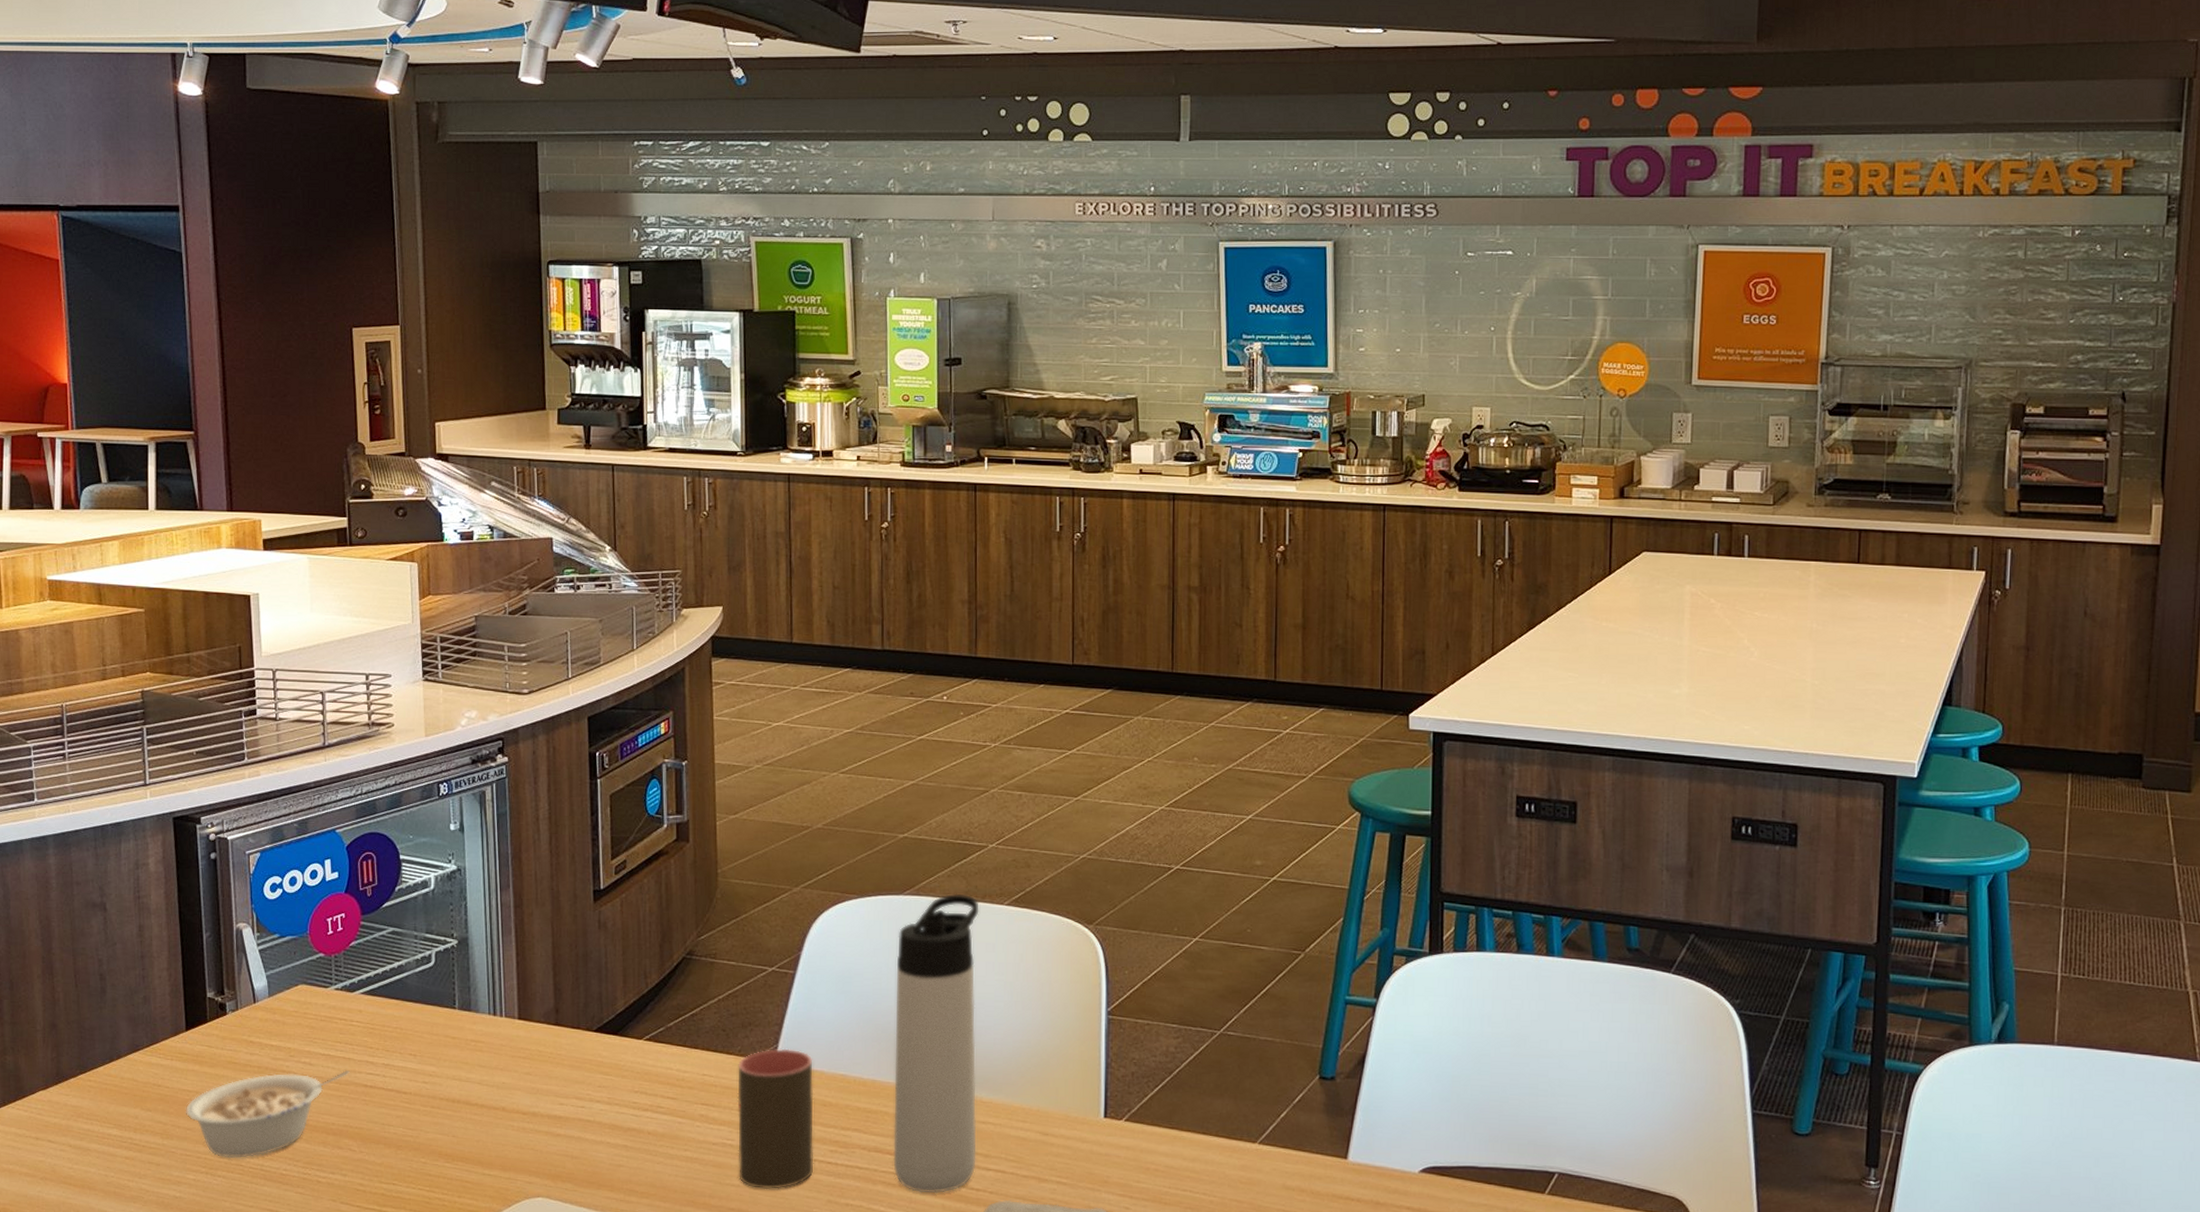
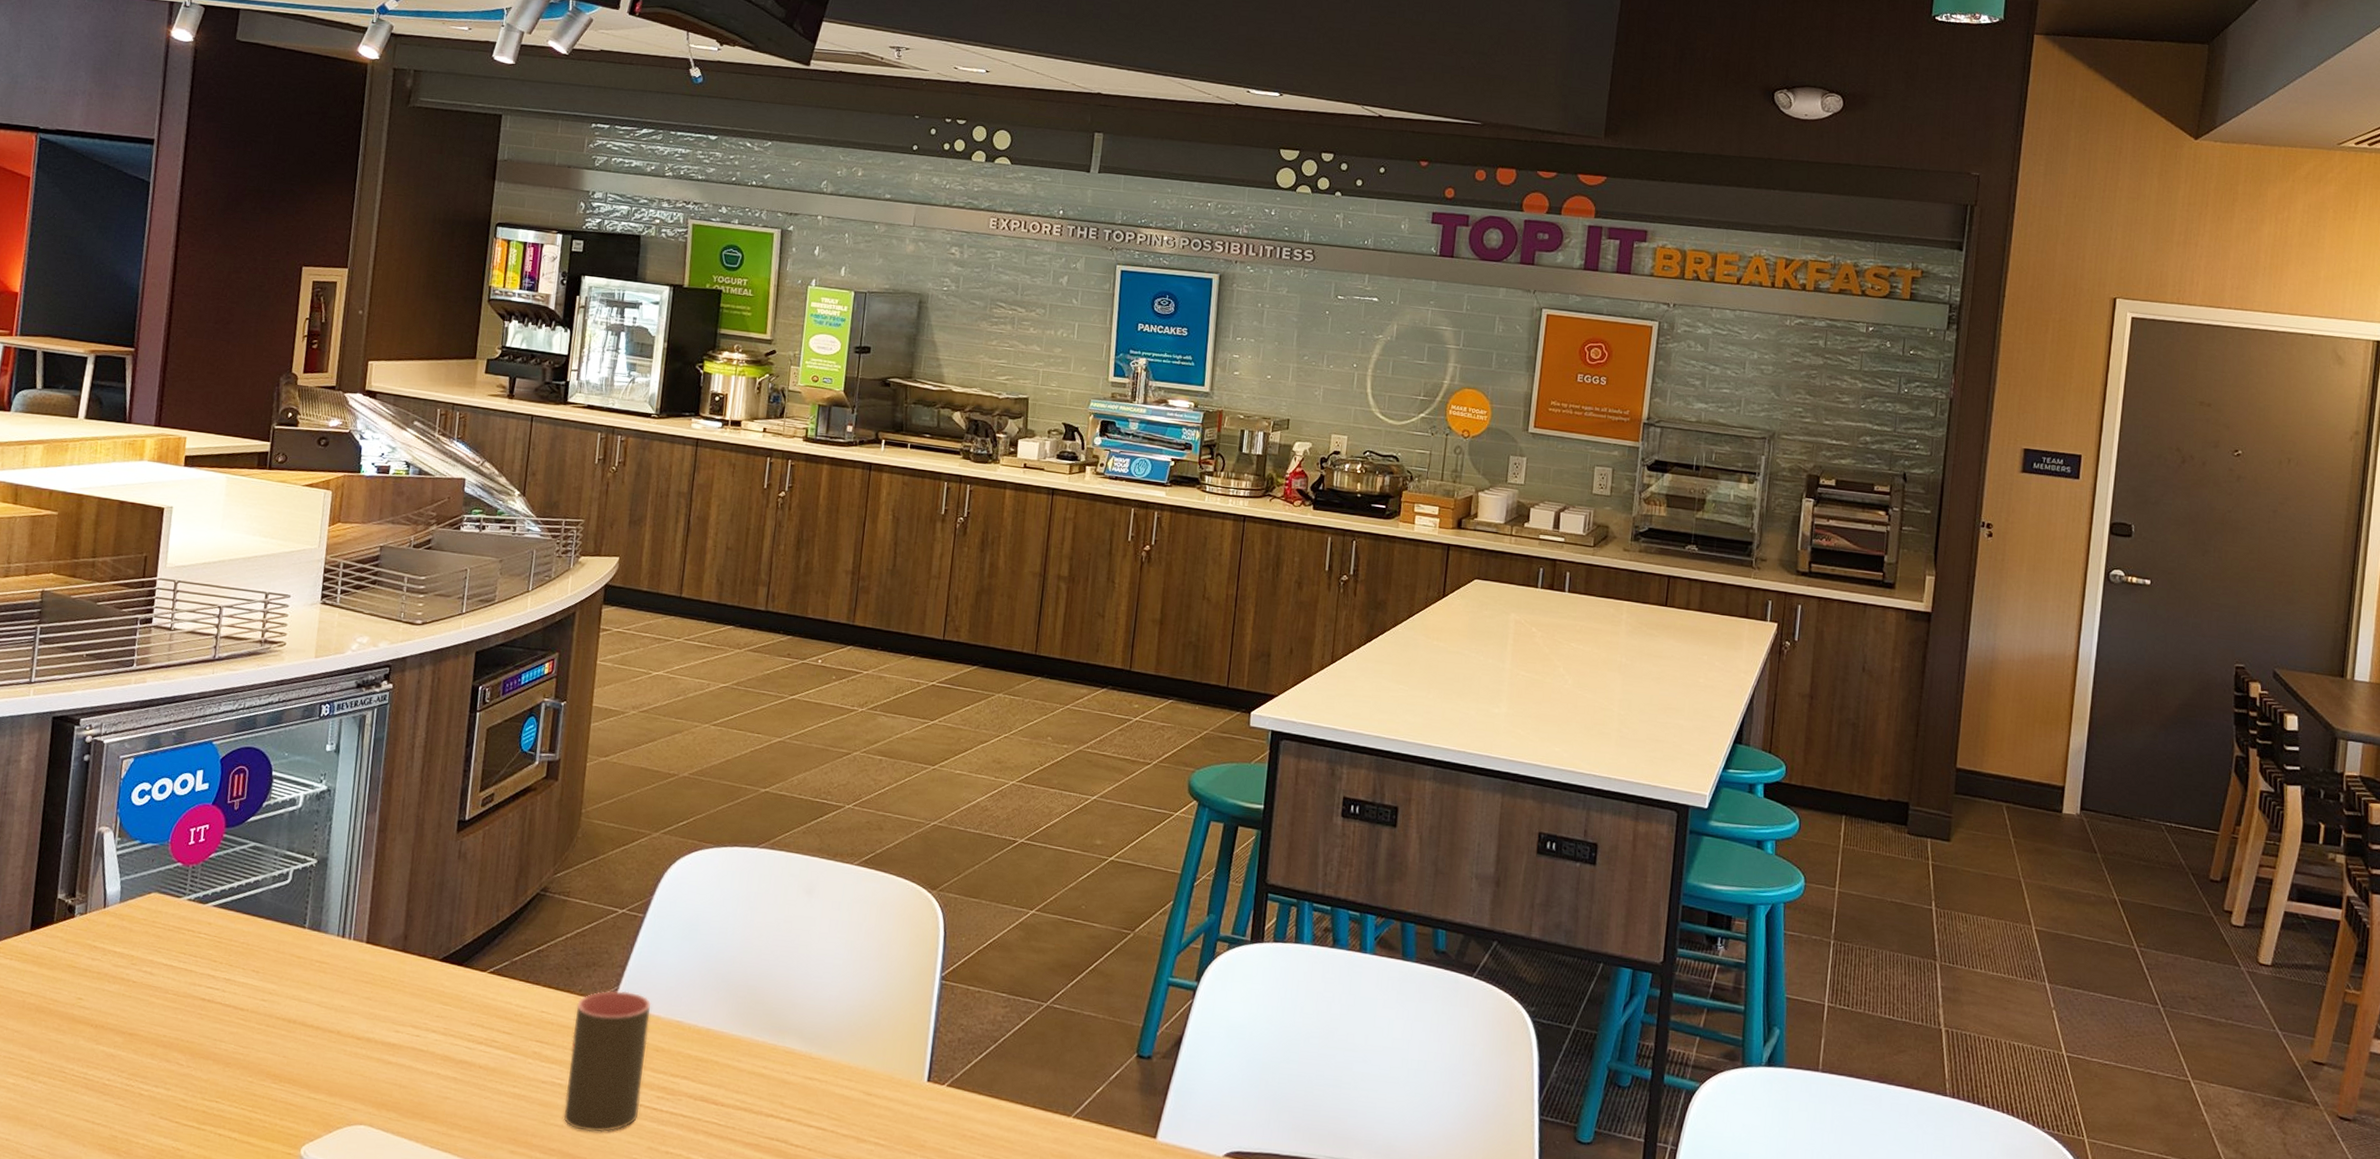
legume: present [186,1069,350,1159] -> none [16,980,190,1065]
thermos bottle: present [893,893,979,1194] -> none [717,850,830,1147]

